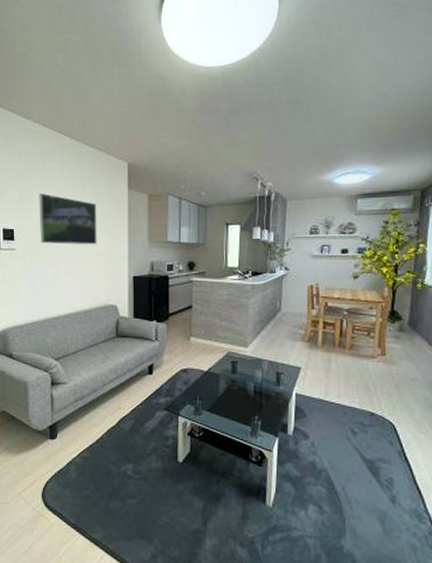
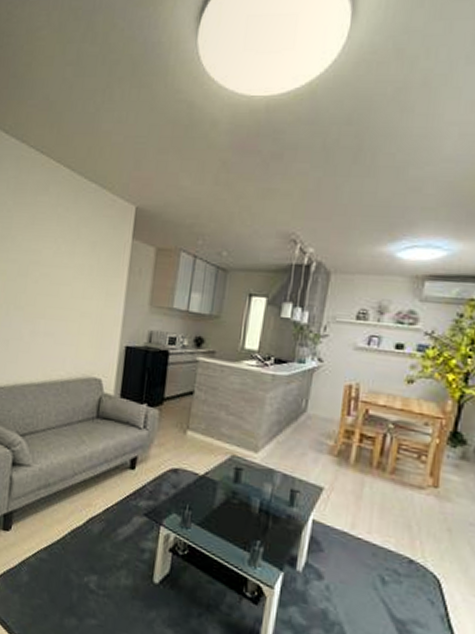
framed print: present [39,193,97,245] -> none [20,233,91,303]

